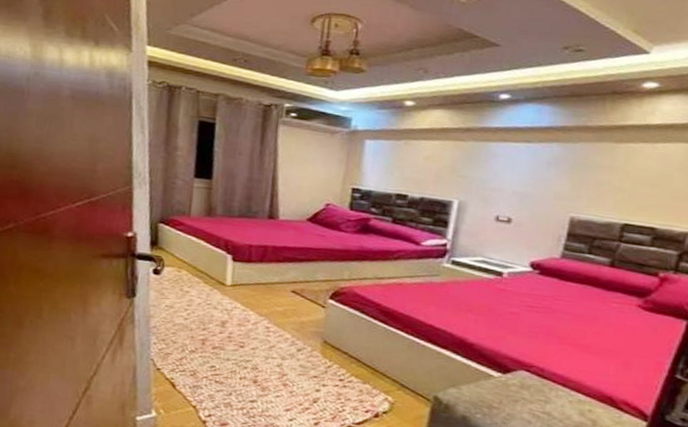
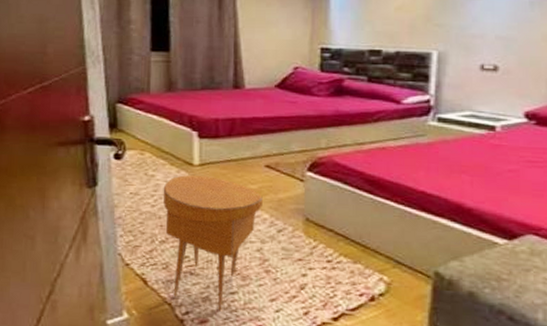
side table: none [195,293,287,416] -> present [163,175,263,311]

